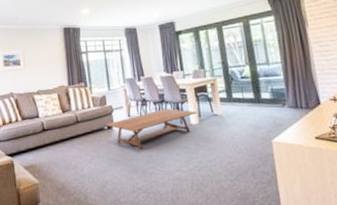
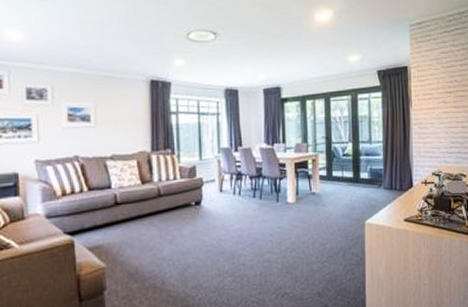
coffee table: present [106,108,197,150] -> none [193,184,295,229]

